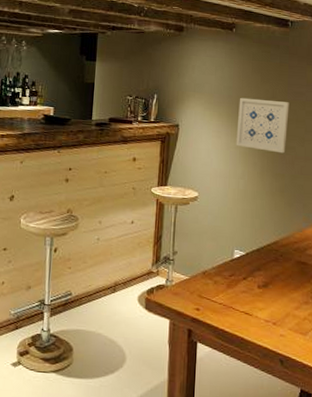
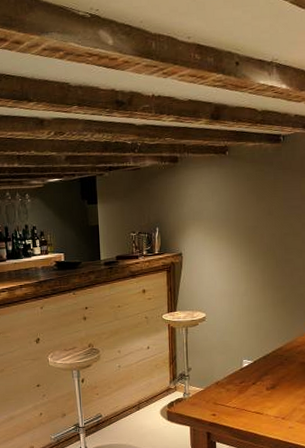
wall art: present [236,97,290,154] -> none [237,217,286,267]

